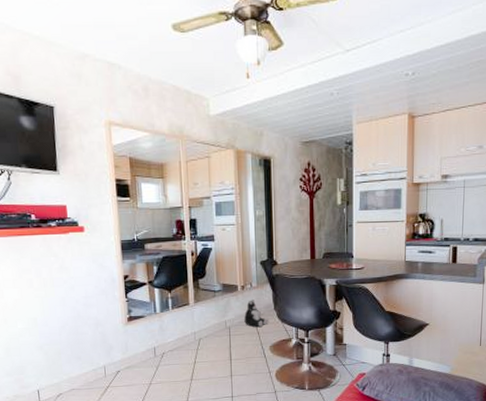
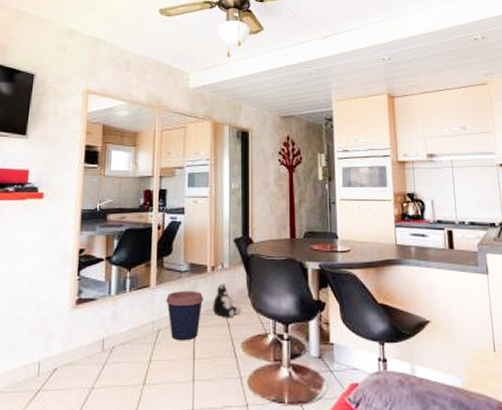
coffee cup: none [204,306,236,347] -> present [166,291,203,341]

